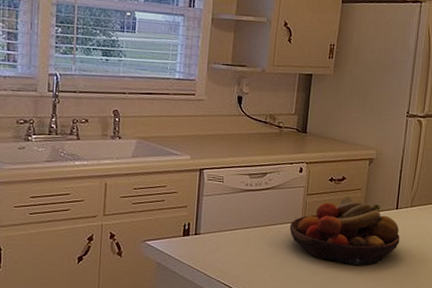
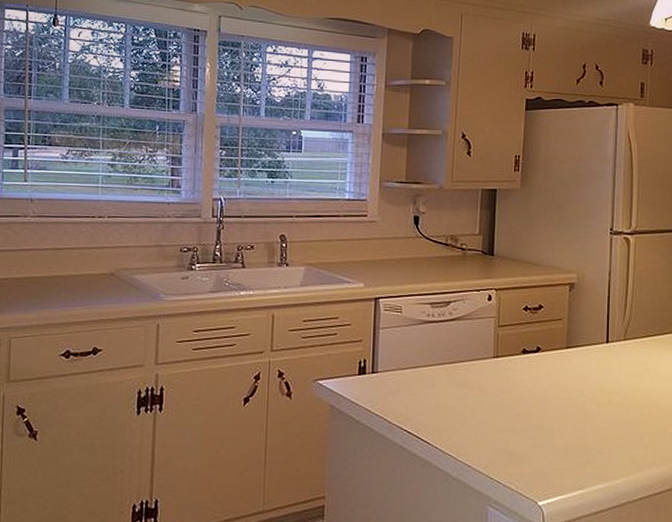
fruit bowl: present [289,195,400,265] -> none [480,326,614,411]

